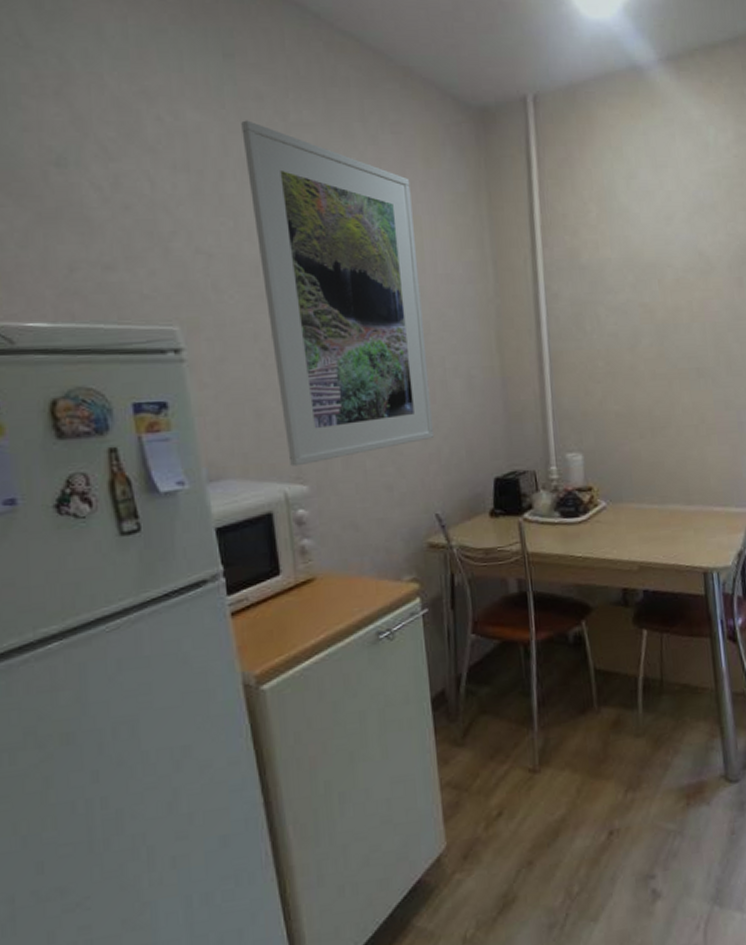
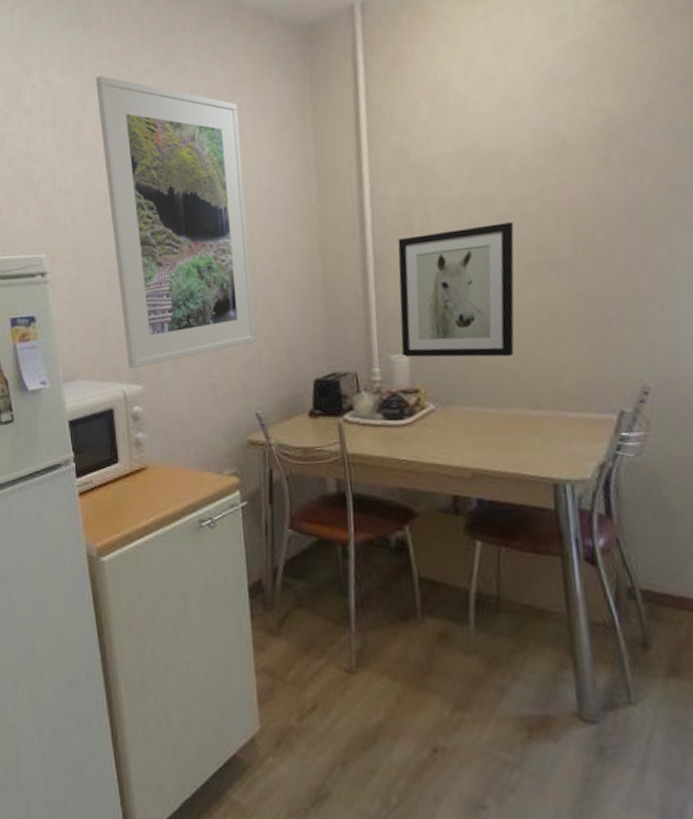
wall art: none [571,331,672,457] -> present [397,222,515,358]

